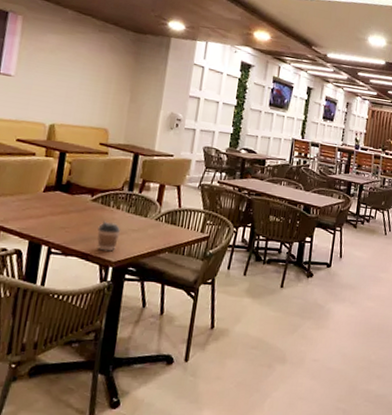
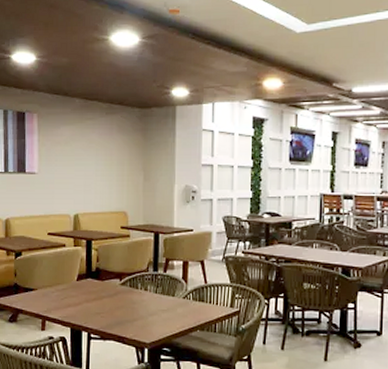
coffee cup: present [96,221,121,252] -> none [130,303,151,333]

